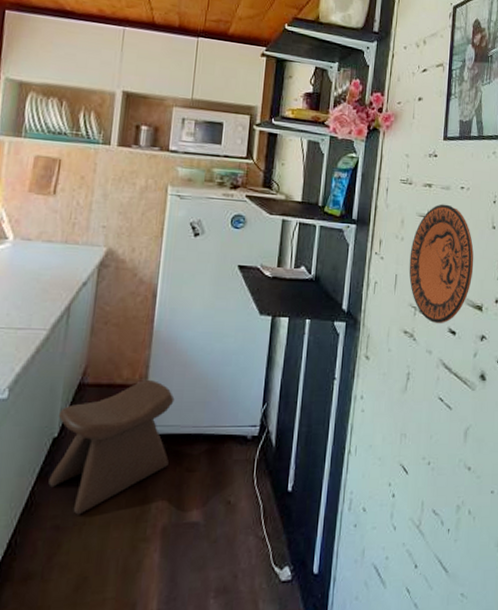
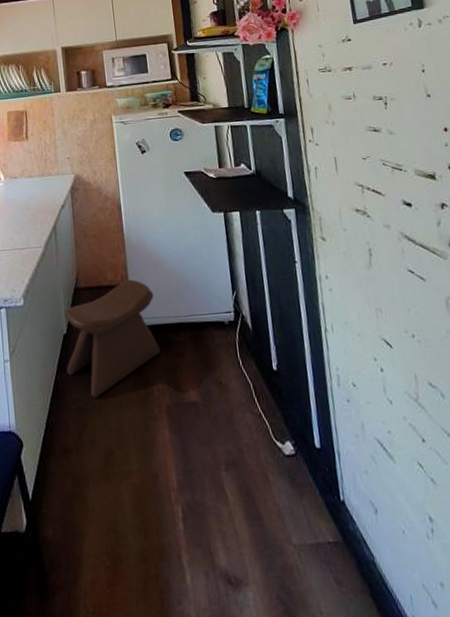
decorative plate: present [409,204,474,324] -> none [344,83,417,199]

